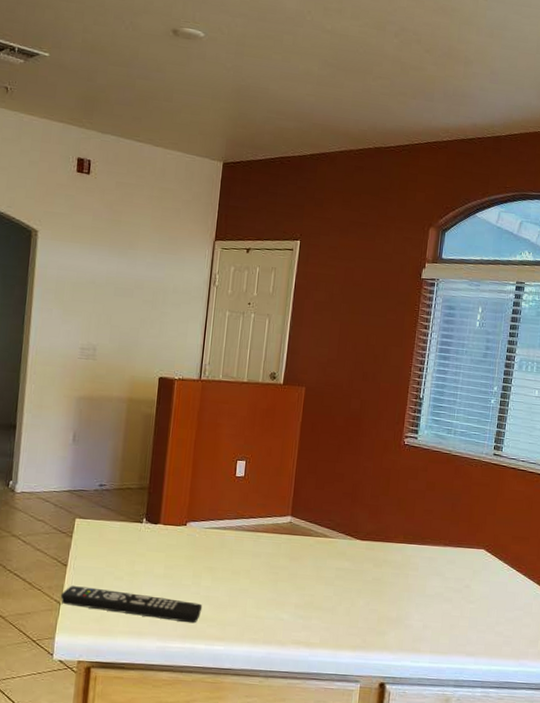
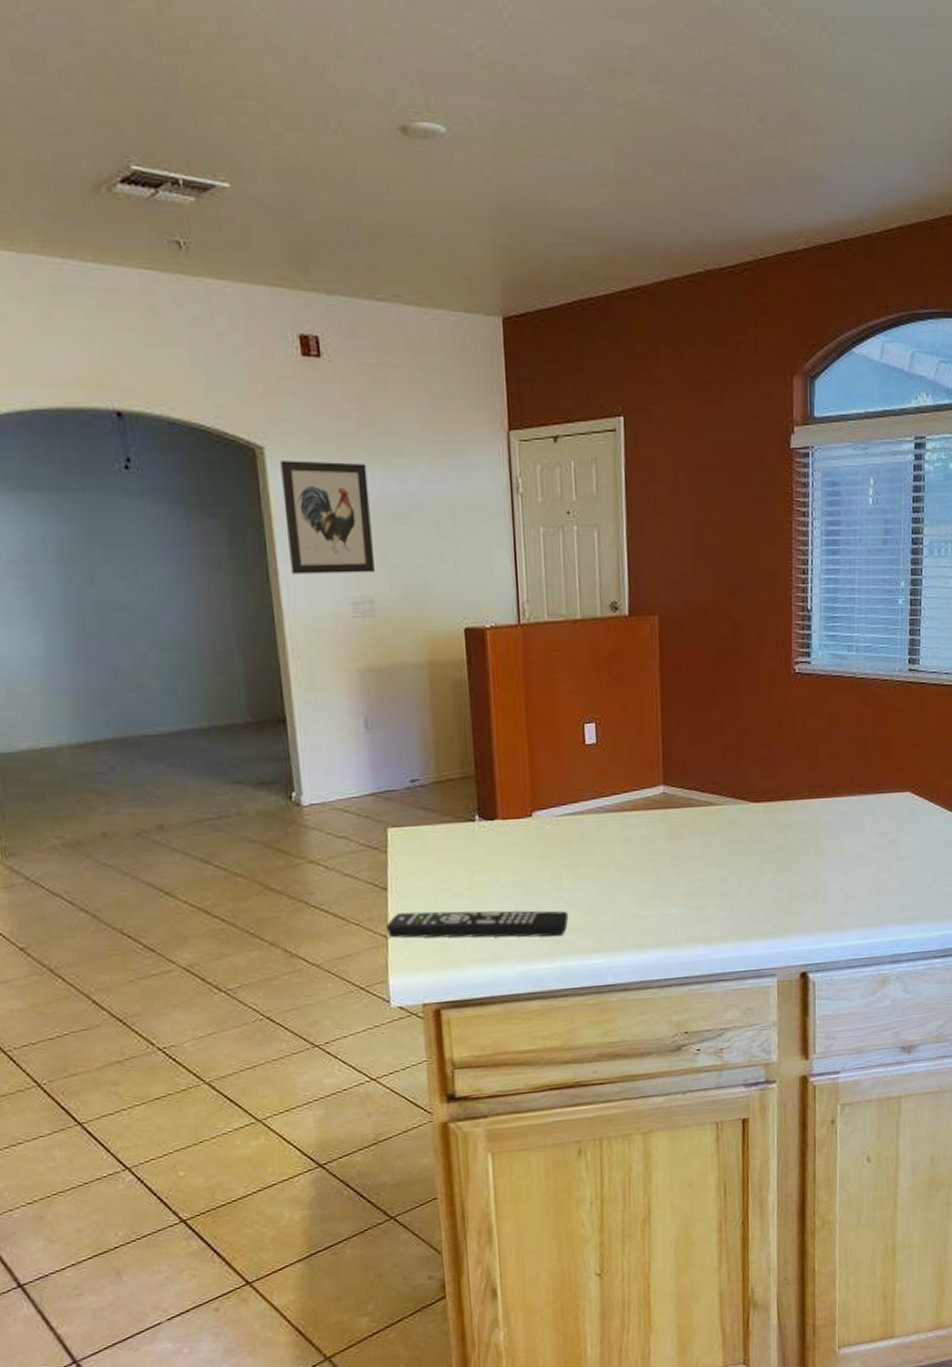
wall art: none [40,241,109,328] -> present [280,460,376,574]

